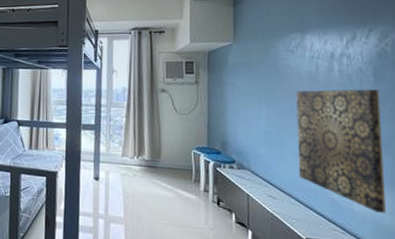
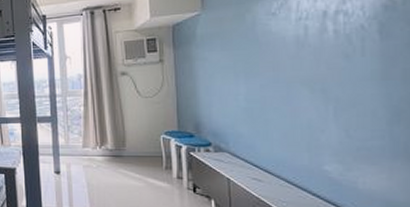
wall art: present [296,89,387,213] -> none [281,49,400,190]

